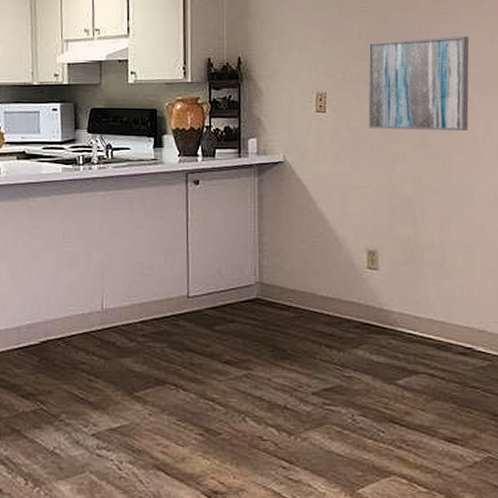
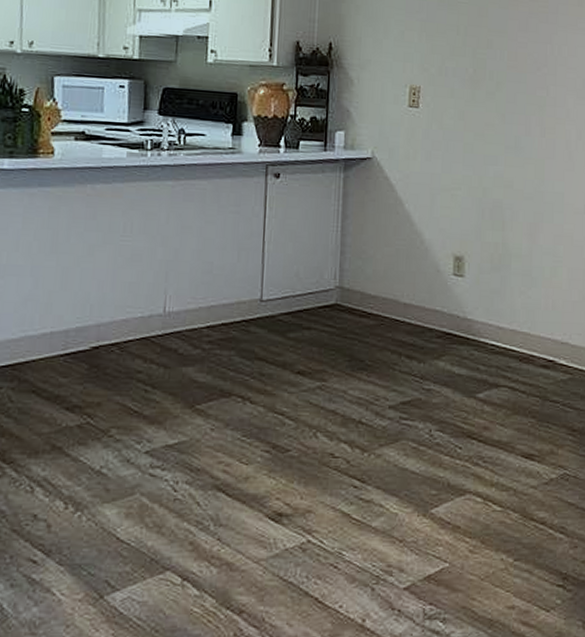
wall art: present [368,36,469,132] -> none [462,36,567,136]

